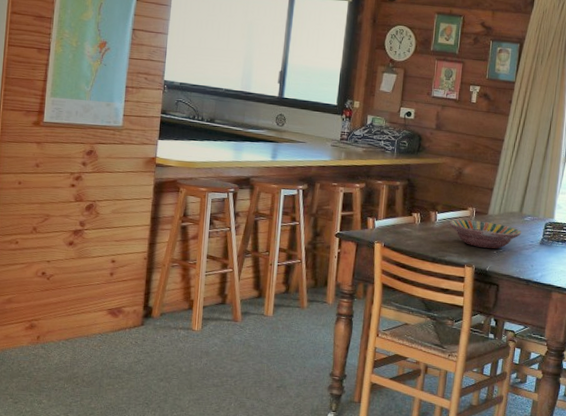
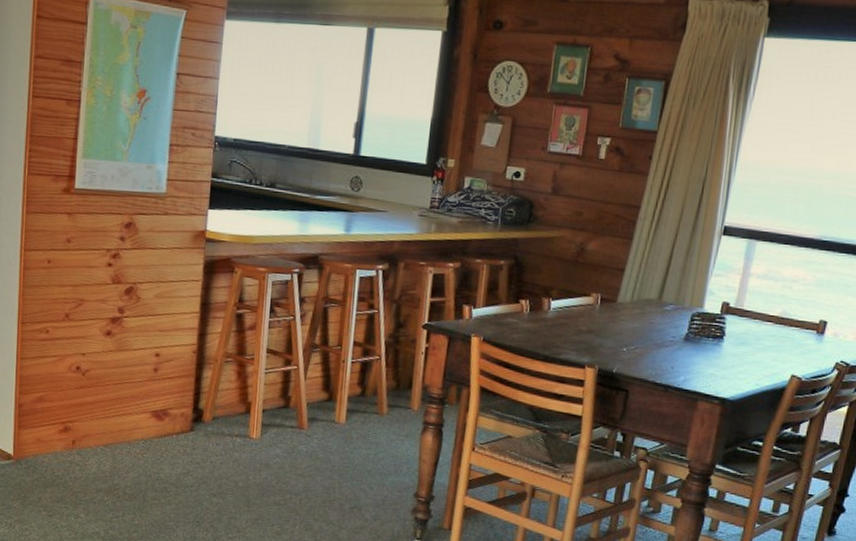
serving bowl: present [449,219,522,249] -> none [566,307,661,345]

